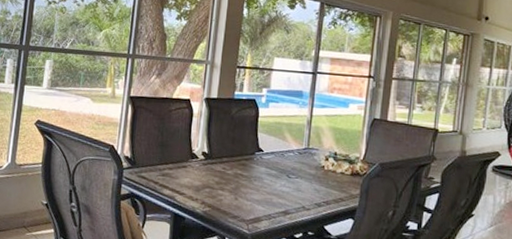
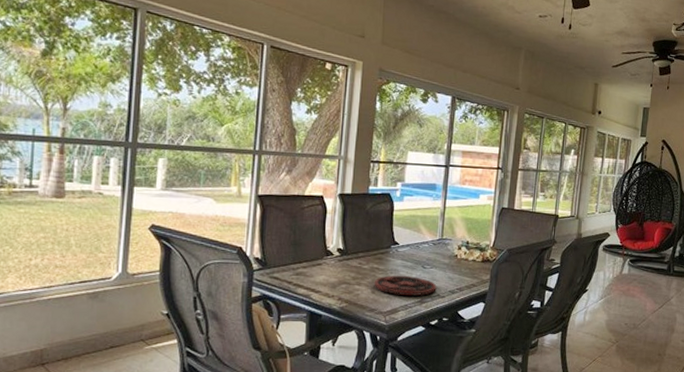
plate: none [237,183,302,207] -> present [374,275,437,296]

